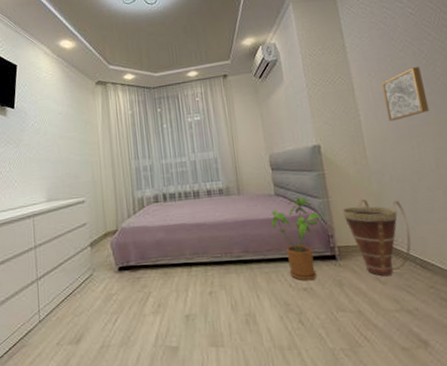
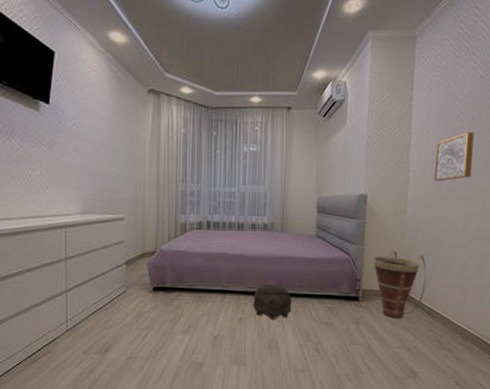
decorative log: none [220,250,264,290] -> present [253,283,292,319]
house plant: present [271,197,326,281] -> none [308,242,357,317]

